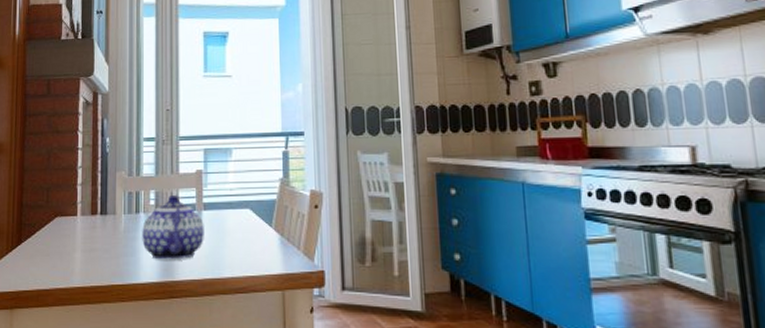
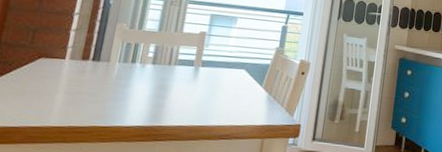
teapot: present [142,195,204,260] -> none [133,51,200,108]

